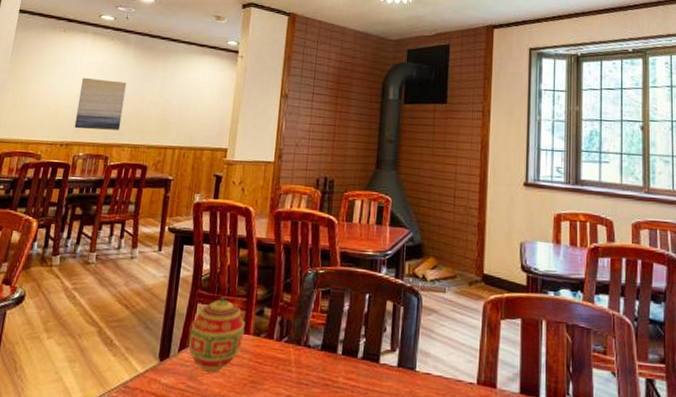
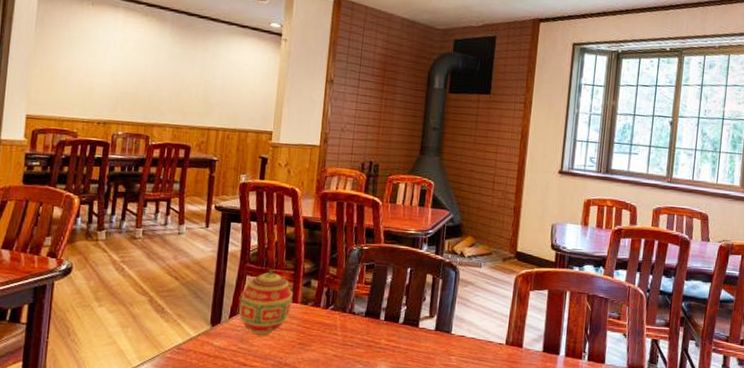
wall art: present [74,77,127,131] -> none [111,54,165,110]

